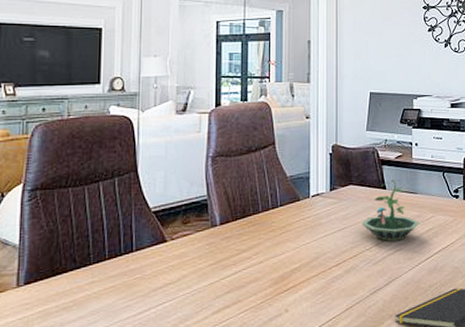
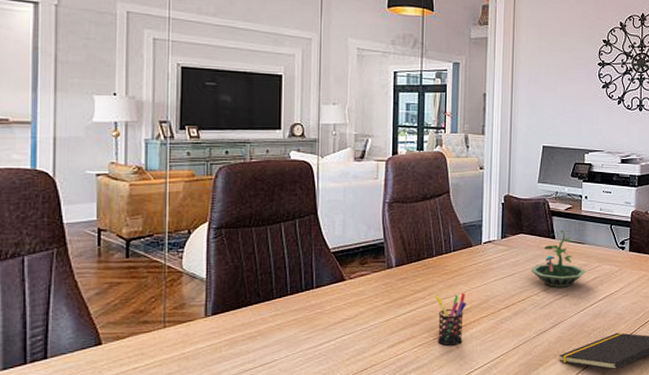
pen holder: none [262,250,295,310] -> present [435,293,466,346]

